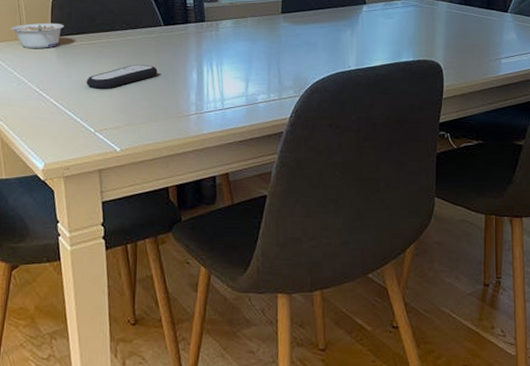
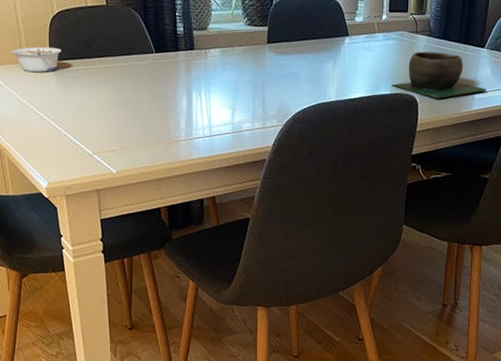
remote control: present [86,64,158,89] -> none [83,90,150,114]
bowl: none [414,17,514,64] -> present [391,51,487,98]

